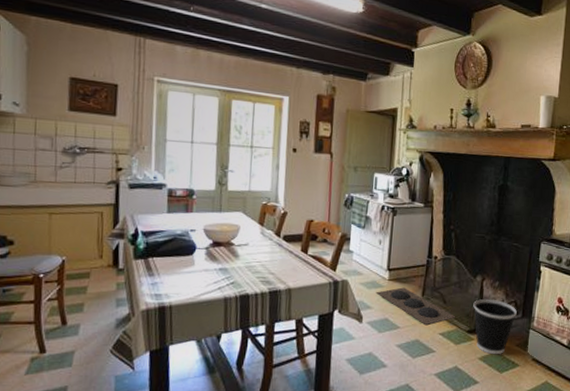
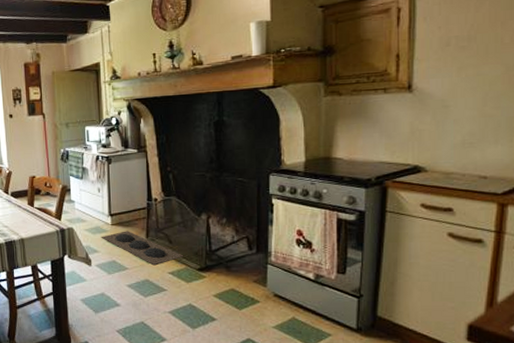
wastebasket: present [473,298,517,355] -> none [201,236,250,292]

